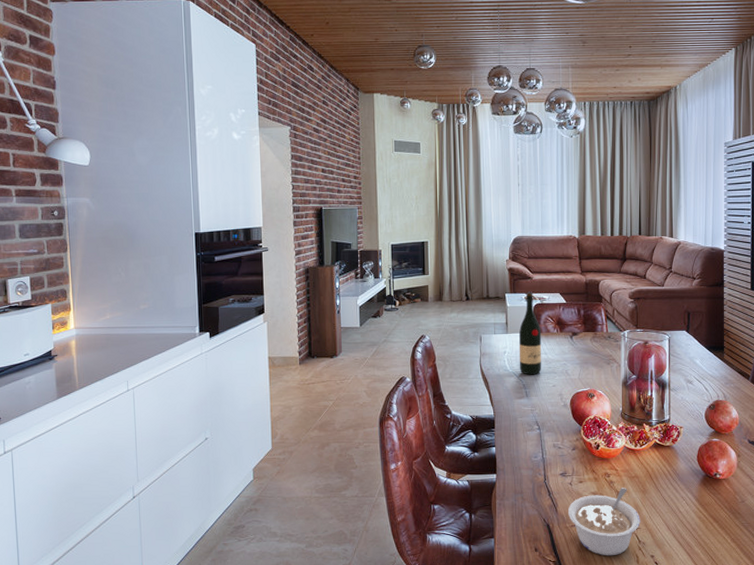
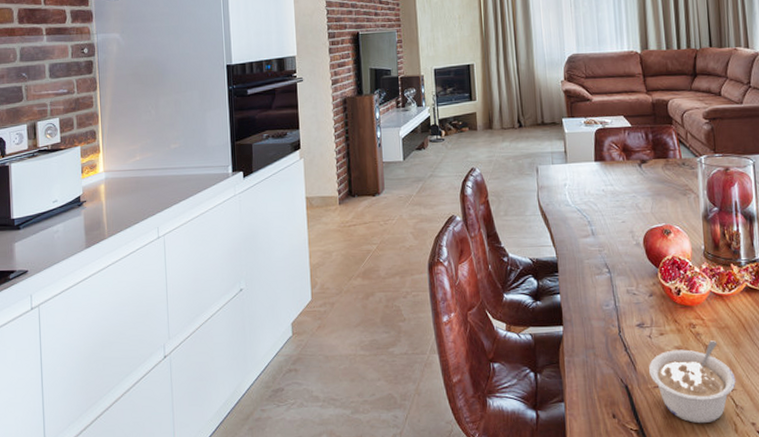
wine bottle: present [518,291,542,375] -> none [579,115,609,210]

